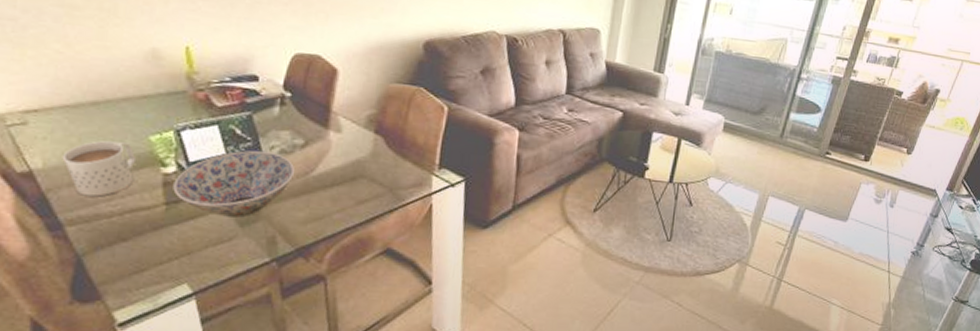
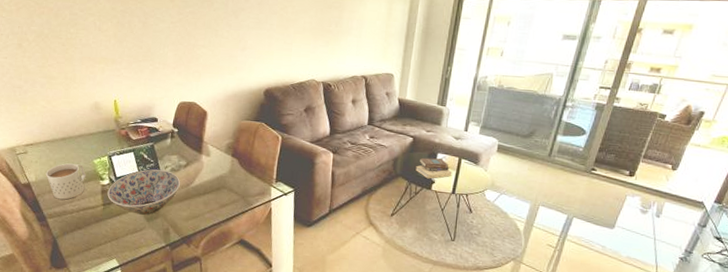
books: none [625,137,670,165] -> present [416,157,452,179]

